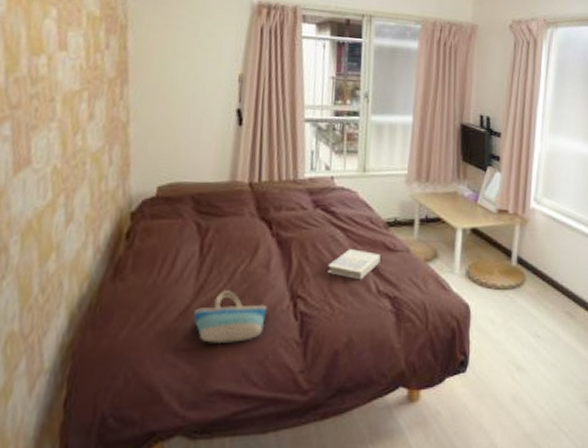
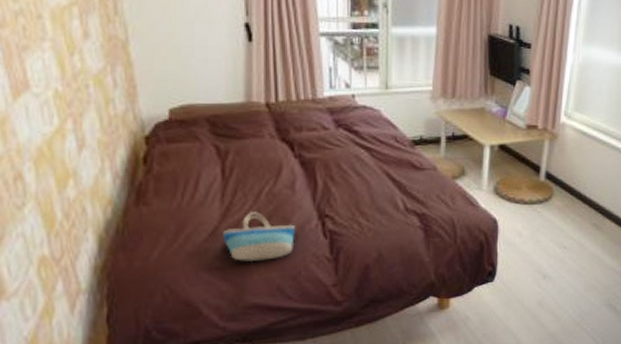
hardback book: present [328,249,382,280] -> none [354,168,408,199]

